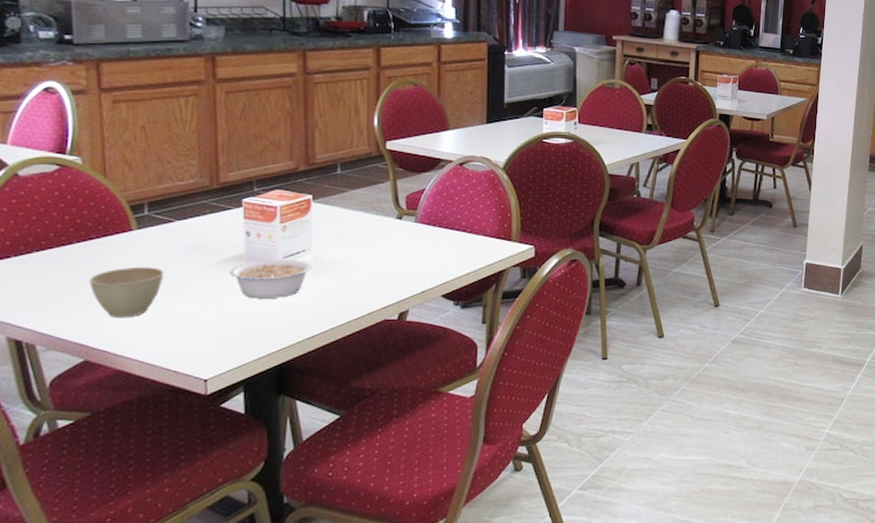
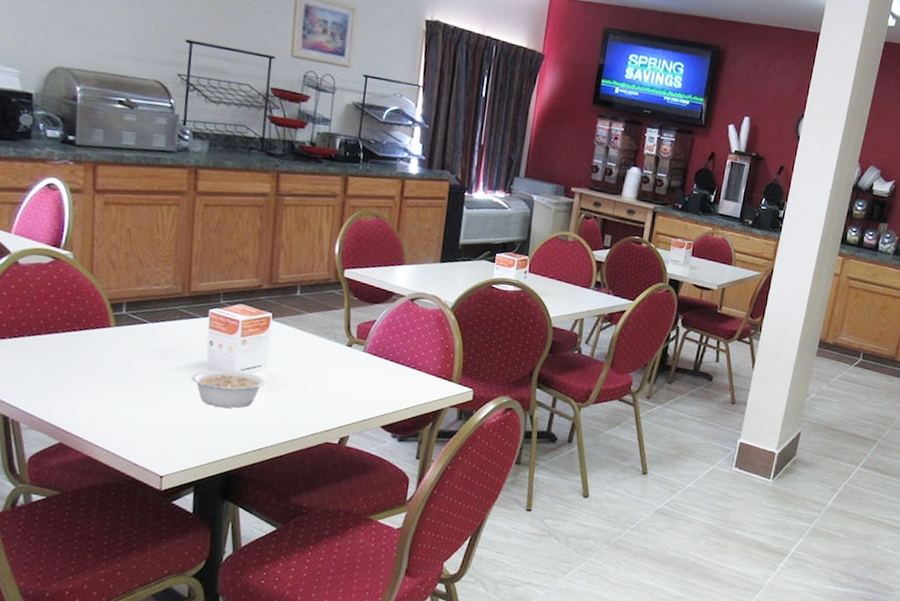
cup: present [88,267,164,318] -> none [69,361,135,408]

